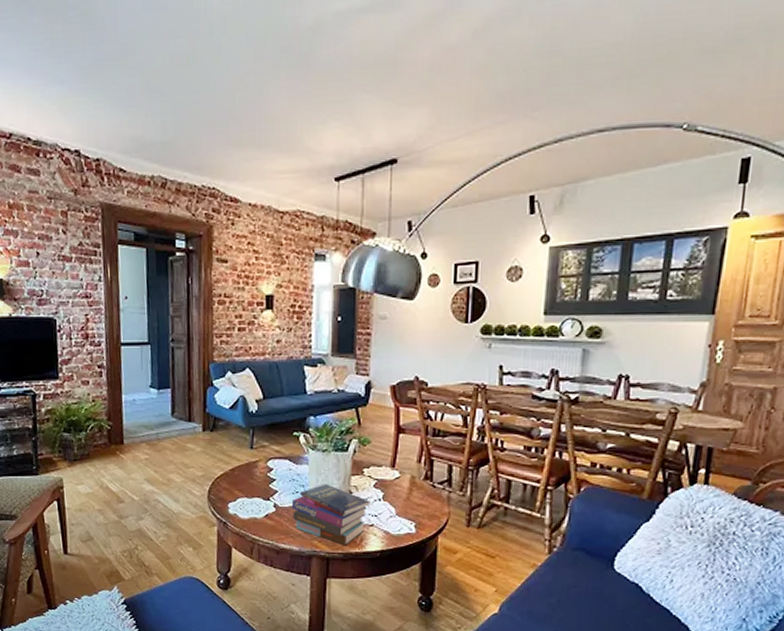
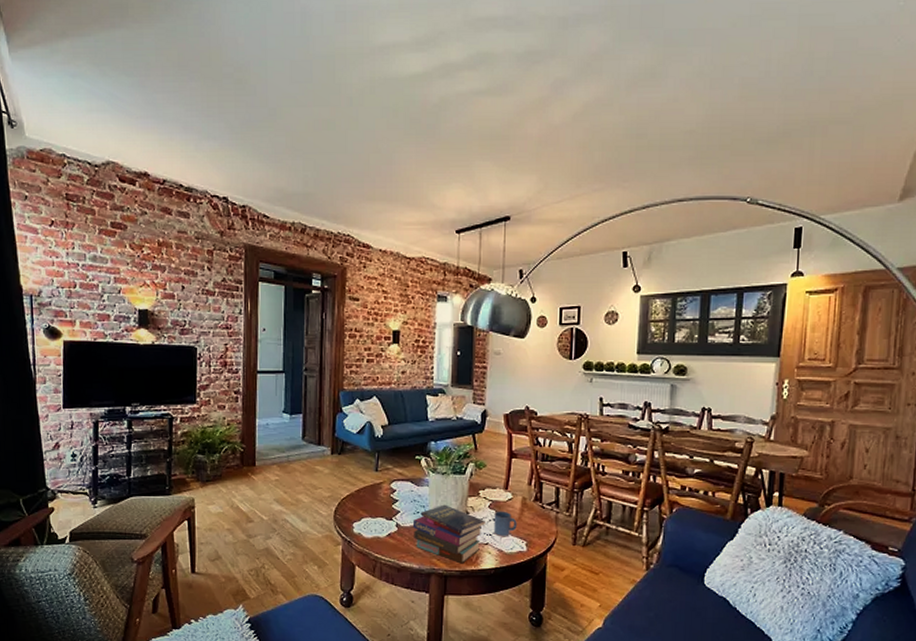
mug: none [379,490,405,518] -> present [493,511,517,537]

